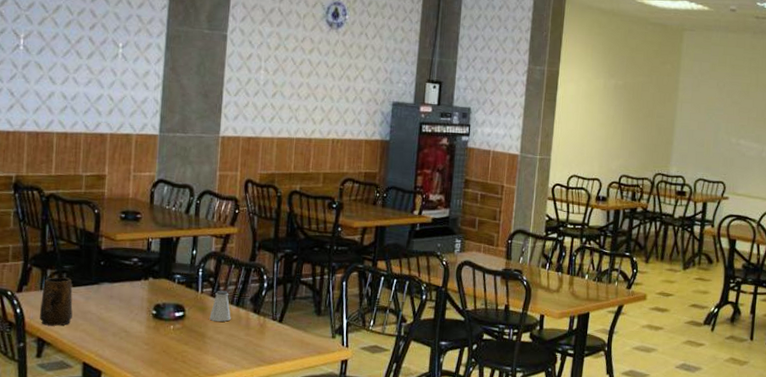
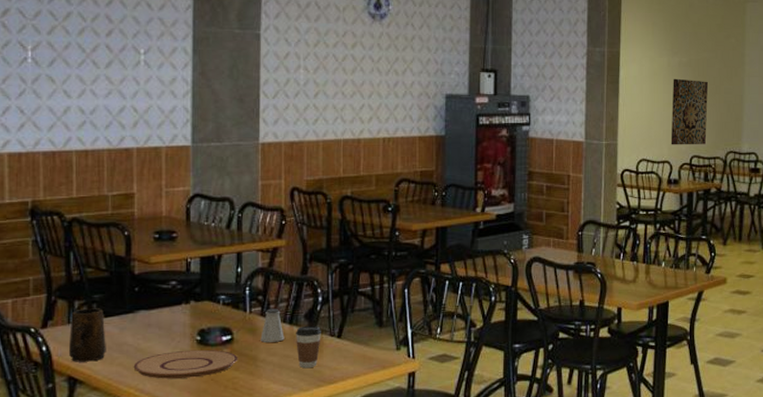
plate: none [95,322,189,348] -> present [133,349,238,379]
coffee cup: none [241,308,265,349] -> present [296,325,321,369]
wall art: none [601,100,641,165] -> present [671,78,708,145]

